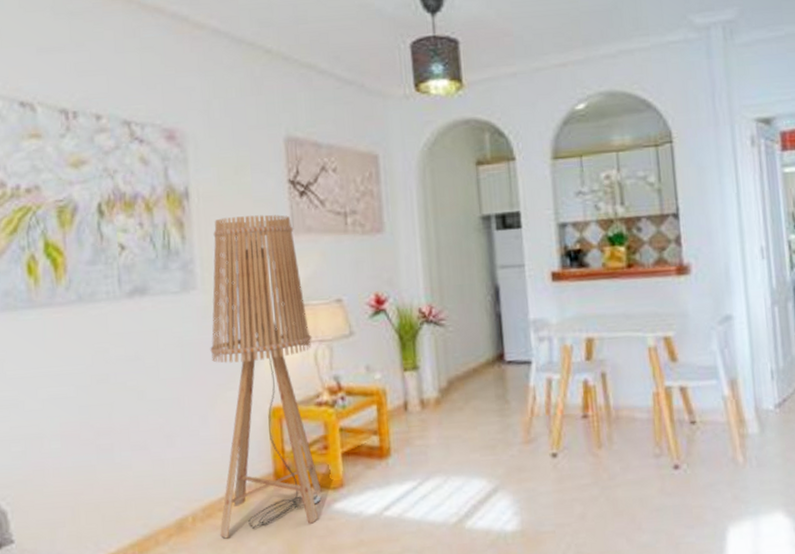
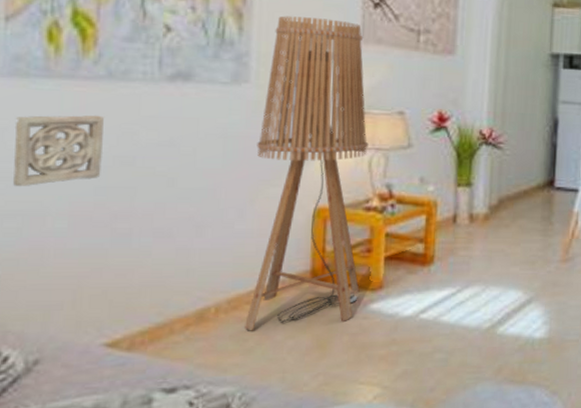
wall ornament: none [10,338,83,412] -> present [13,115,104,186]

